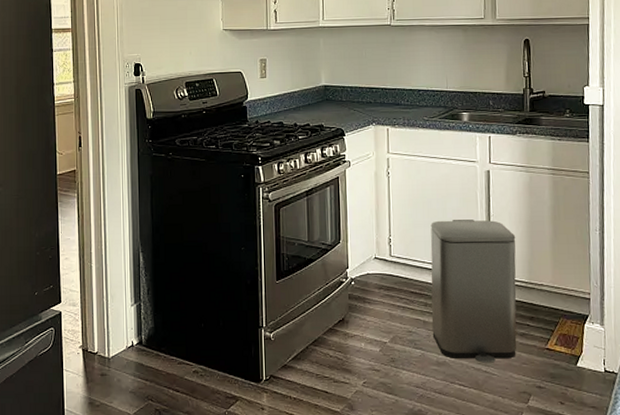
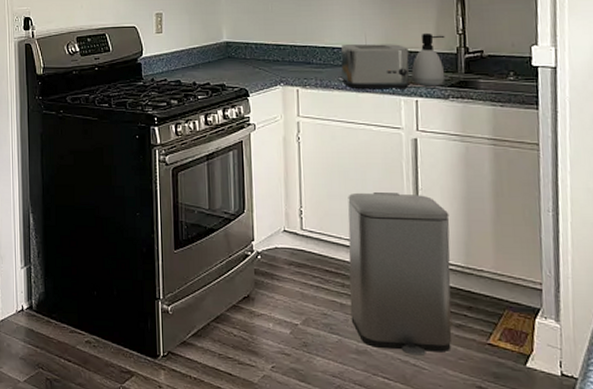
toaster: none [425,86,486,127] -> present [341,44,412,89]
soap dispenser: none [485,76,514,124] -> present [411,32,446,86]

